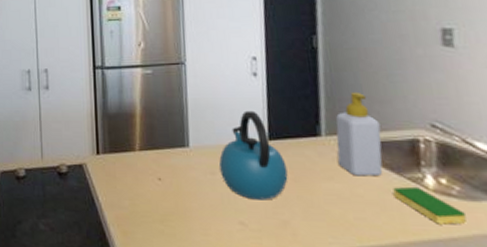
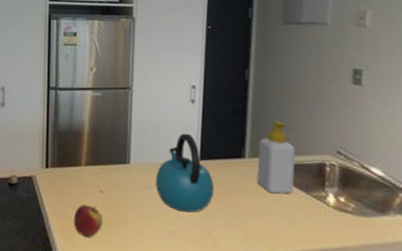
apple: none [130,194,163,230] -> present [73,204,103,237]
dish sponge: present [393,186,467,225] -> none [300,203,357,236]

